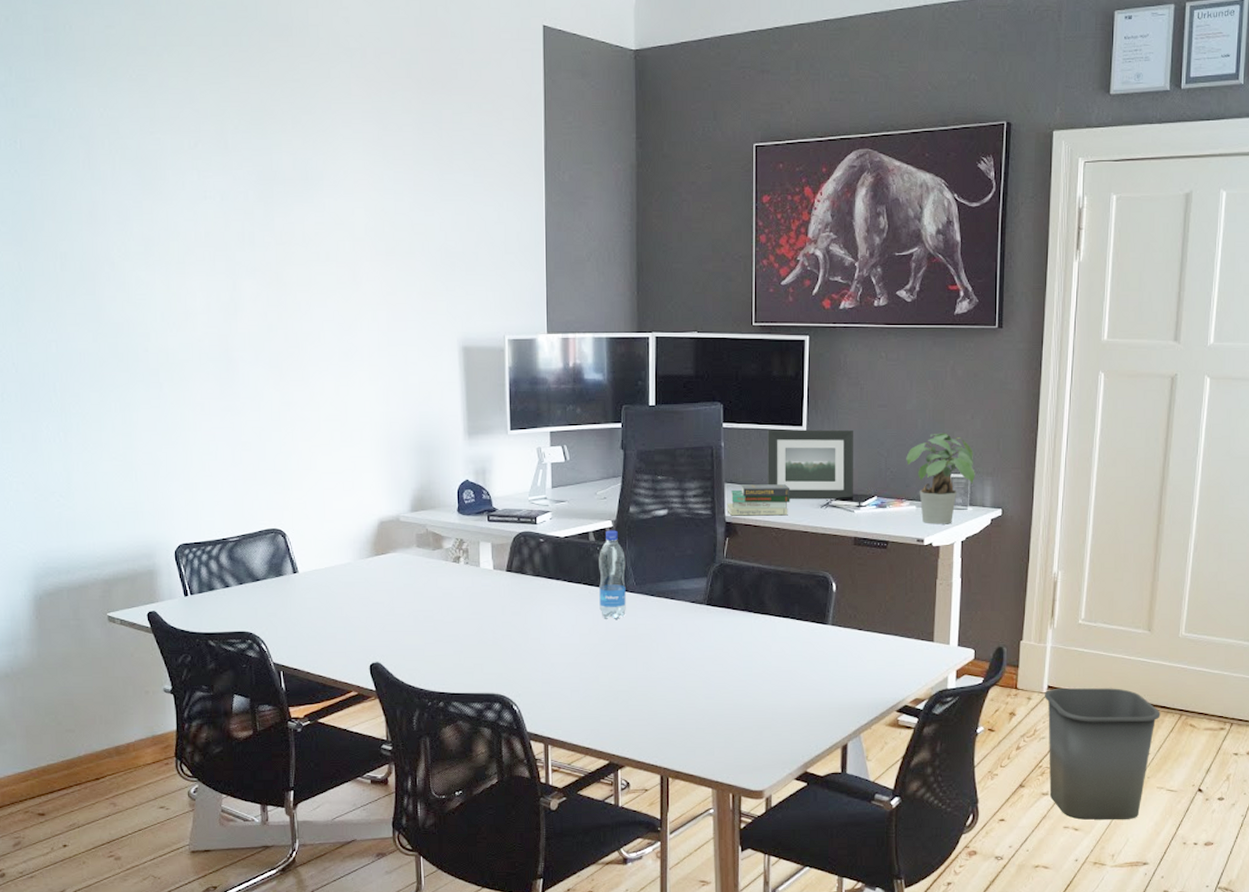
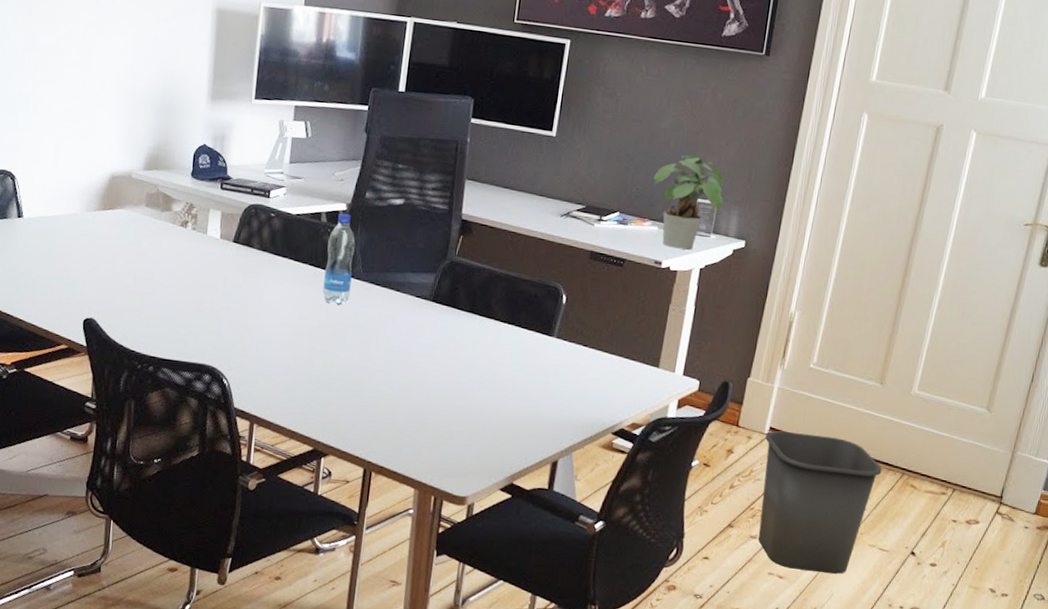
books: present [727,484,790,516] -> none [464,183,532,221]
picture frame: present [767,429,853,500] -> none [509,131,604,213]

